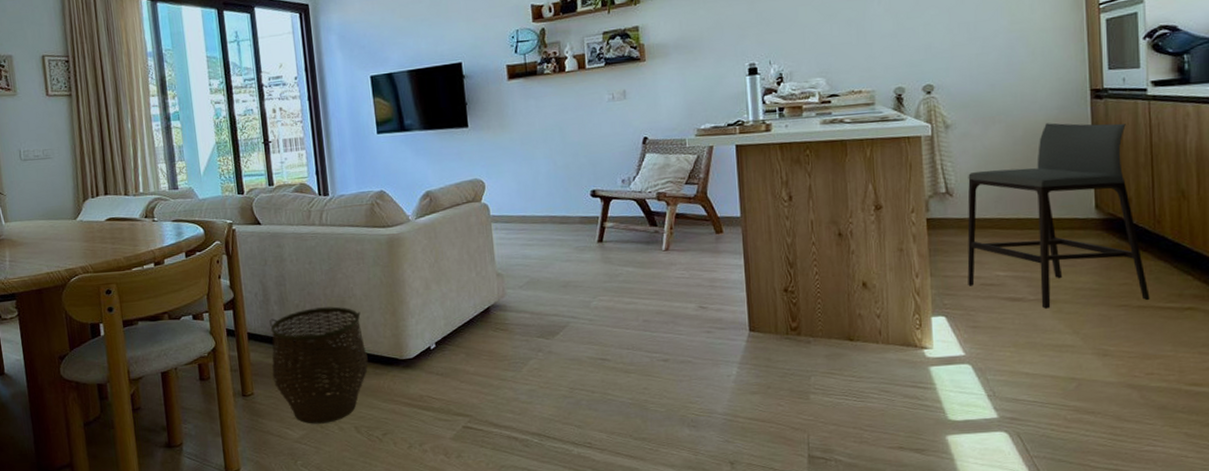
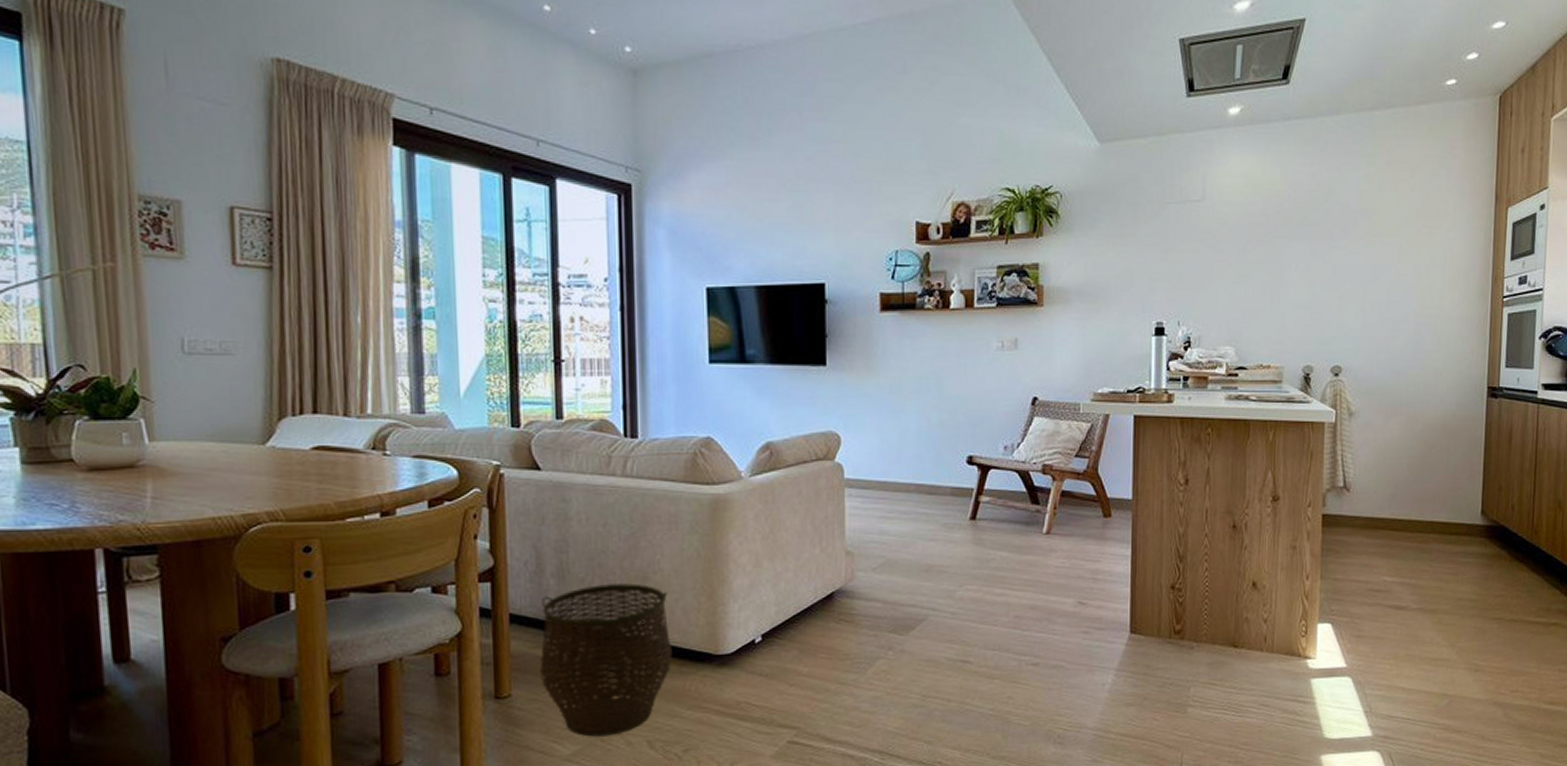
bar stool: present [967,123,1150,309] -> none [1356,419,1522,619]

